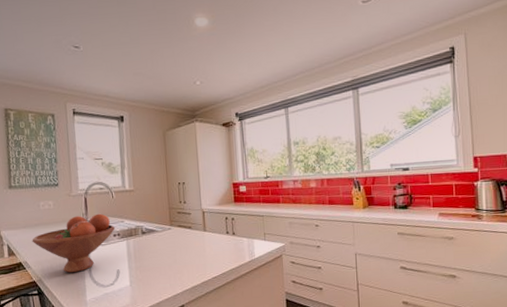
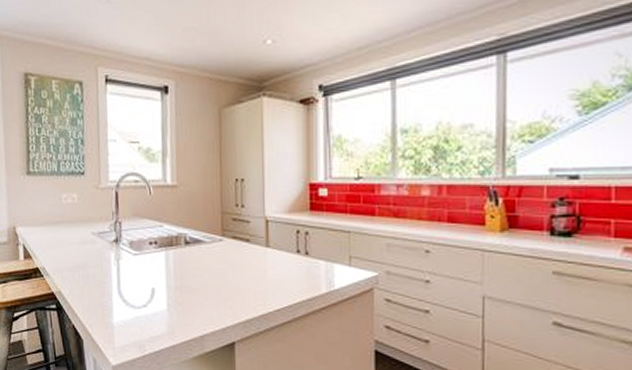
fruit bowl: present [32,213,115,273] -> none [51,213,152,286]

